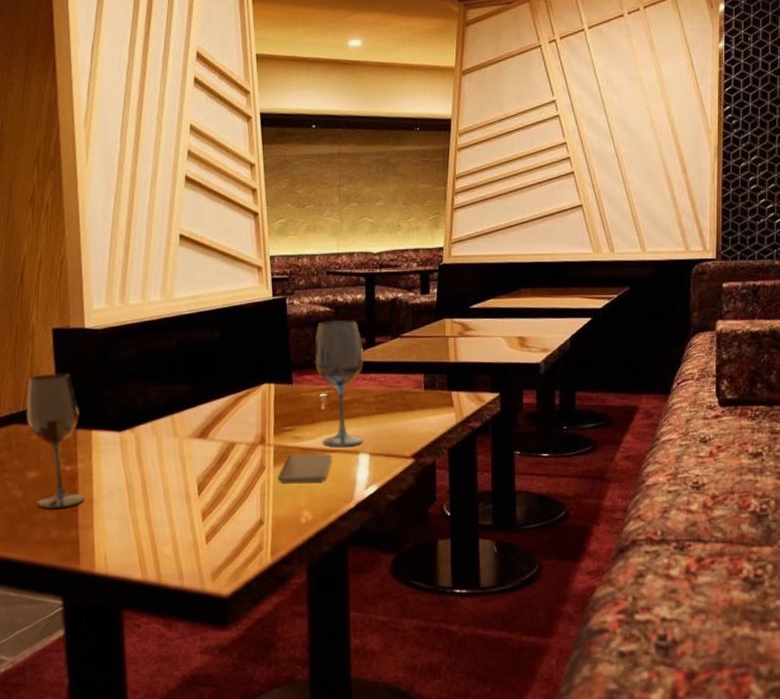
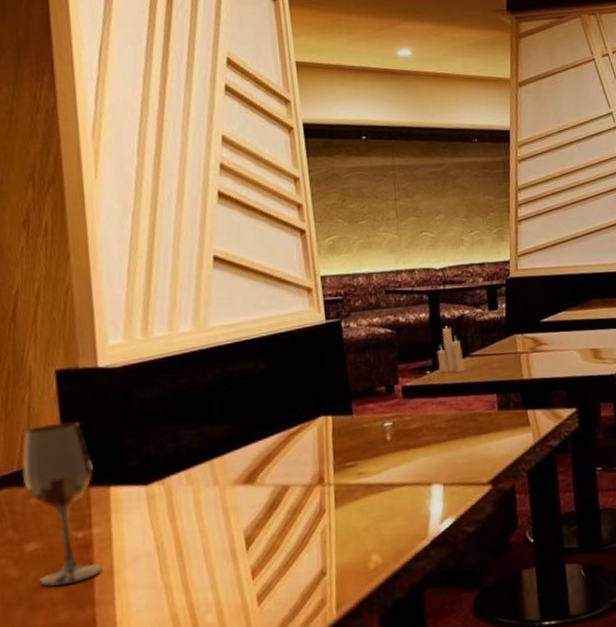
smartphone: present [278,454,332,483] -> none [340,488,402,526]
wineglass: present [315,320,364,447] -> none [376,341,436,480]
candle: none [370,307,396,352] -> present [437,326,465,374]

